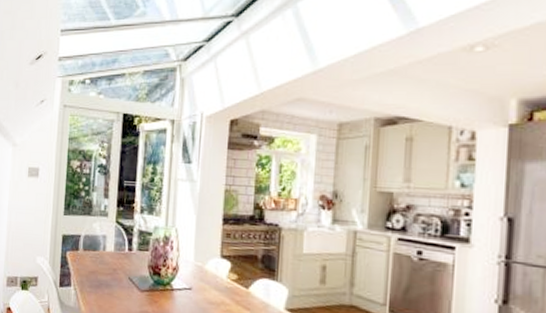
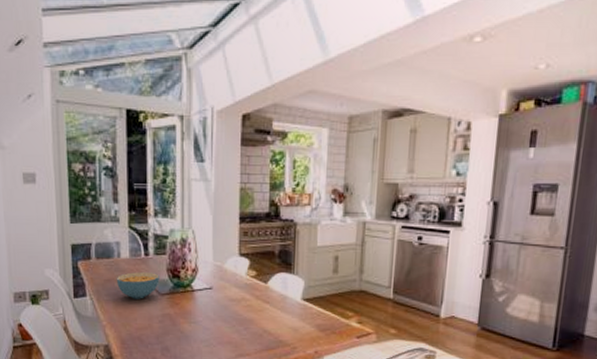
cereal bowl: none [99,266,141,294] -> present [116,272,160,299]

